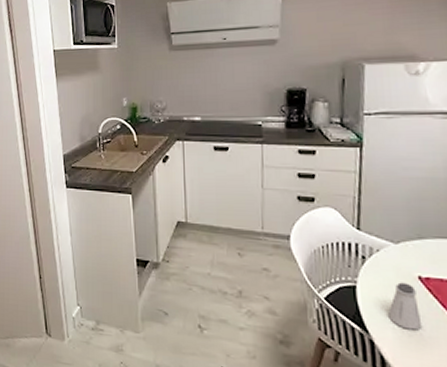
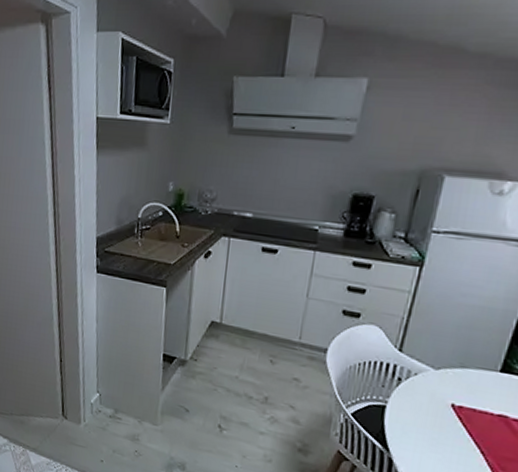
saltshaker: present [388,282,423,330] -> none [412,407,446,454]

